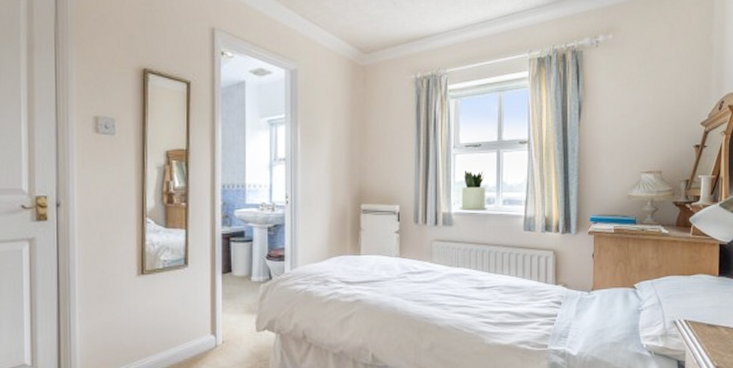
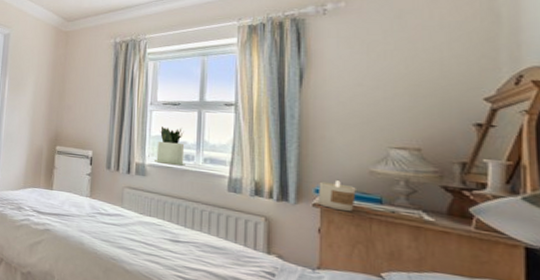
candle: none [593,207,619,235] -> present [319,180,356,212]

